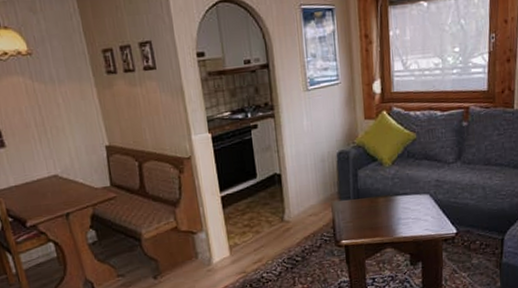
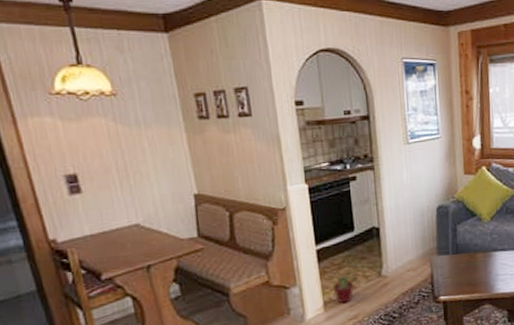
potted plant: none [235,205,268,248] -> present [330,259,365,304]

